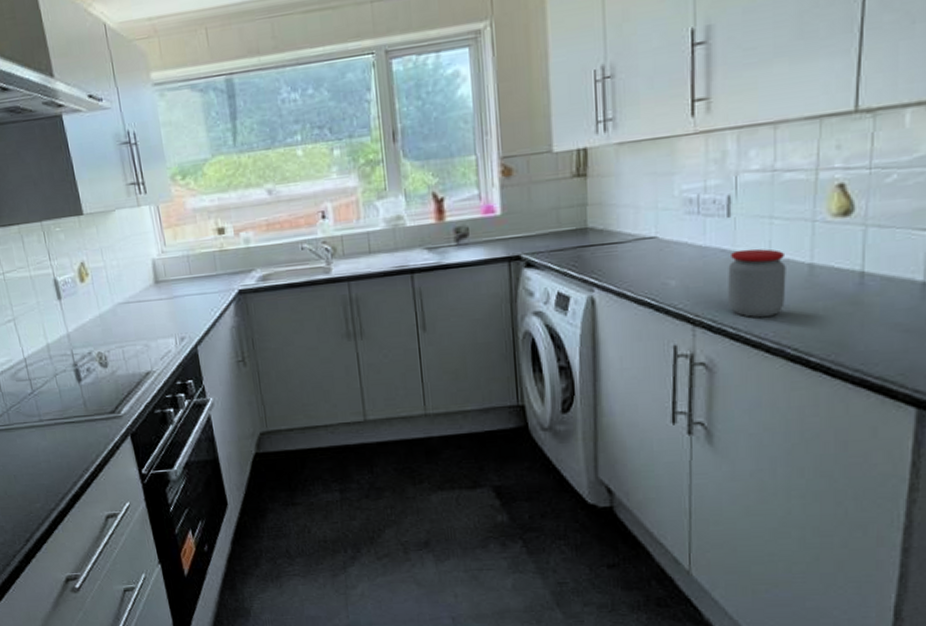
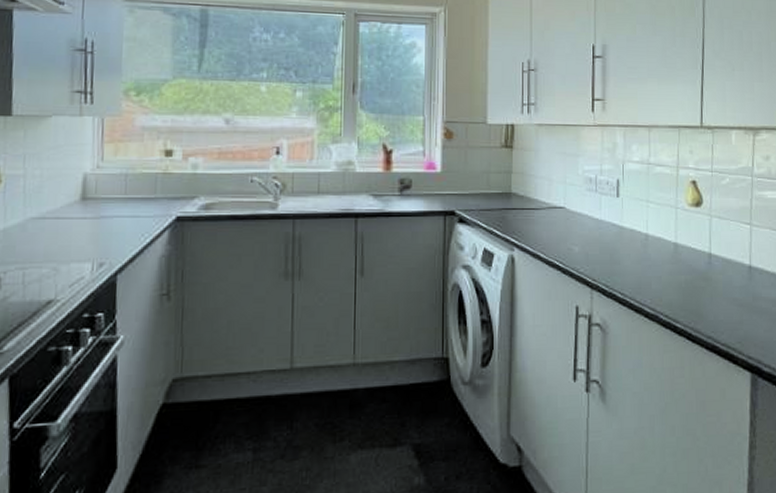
jar: present [727,248,786,318] -> none [616,226,659,286]

